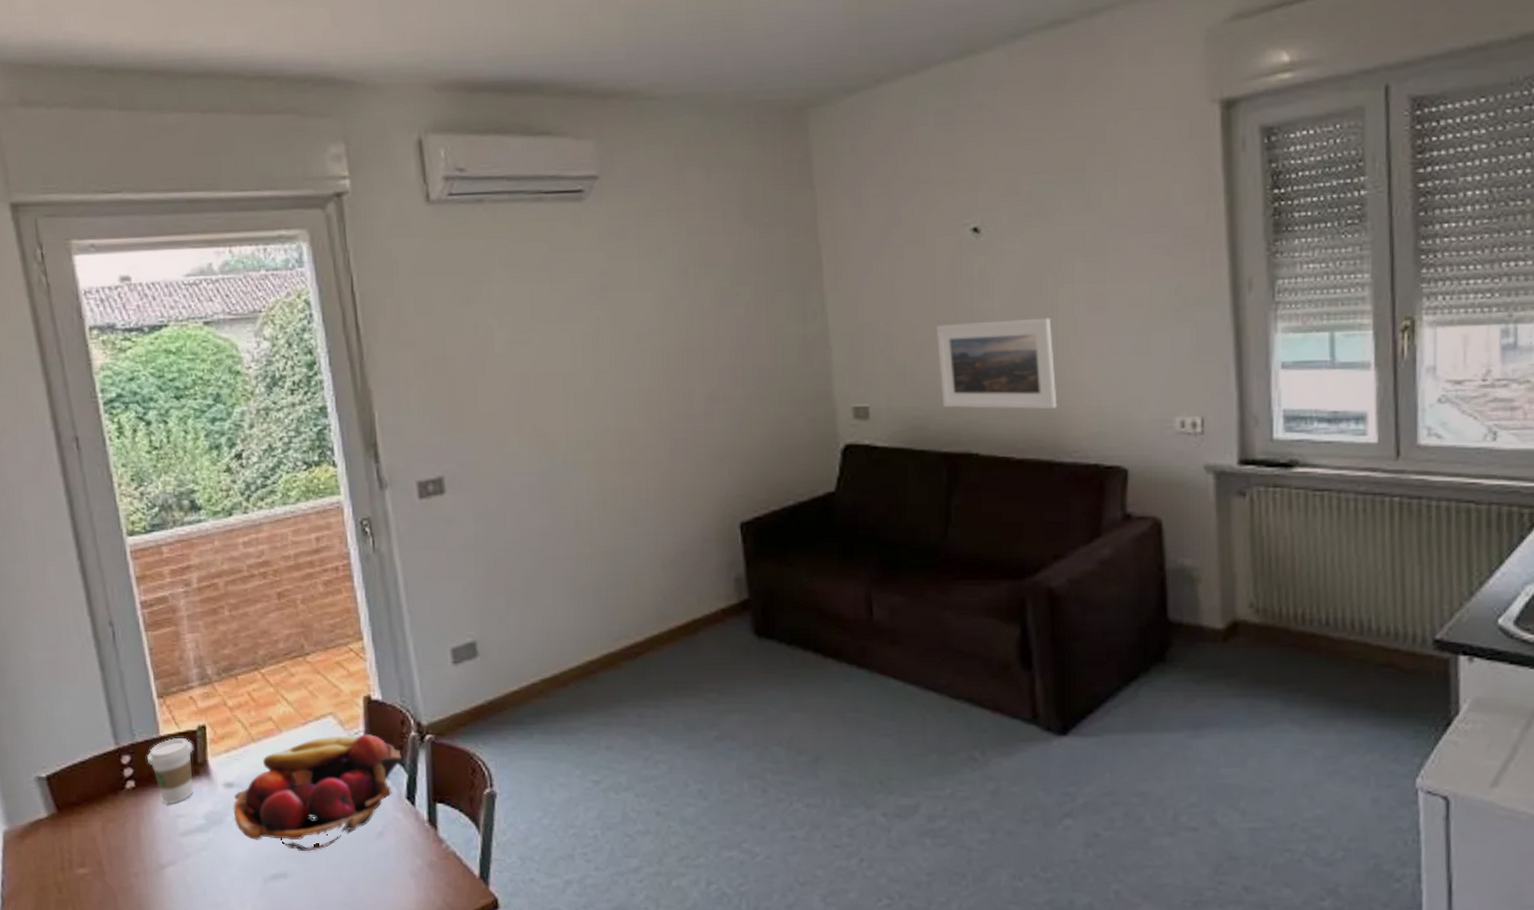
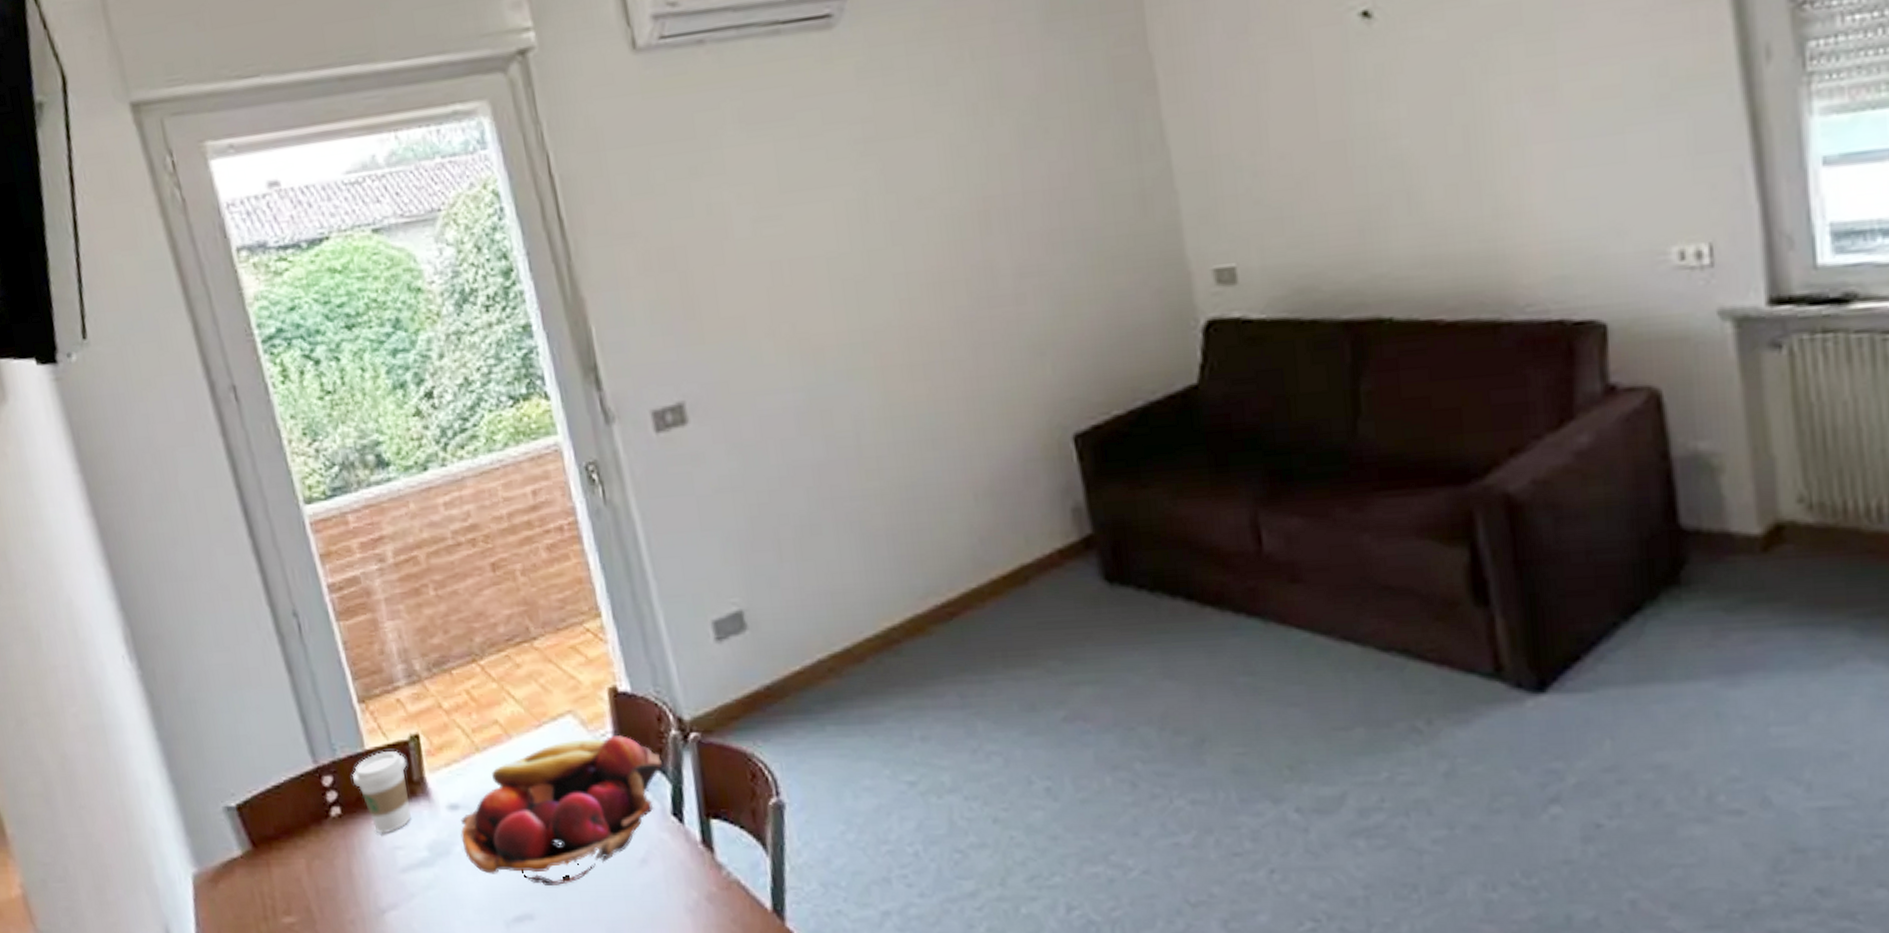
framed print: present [935,318,1057,409] -> none [1319,124,1499,259]

